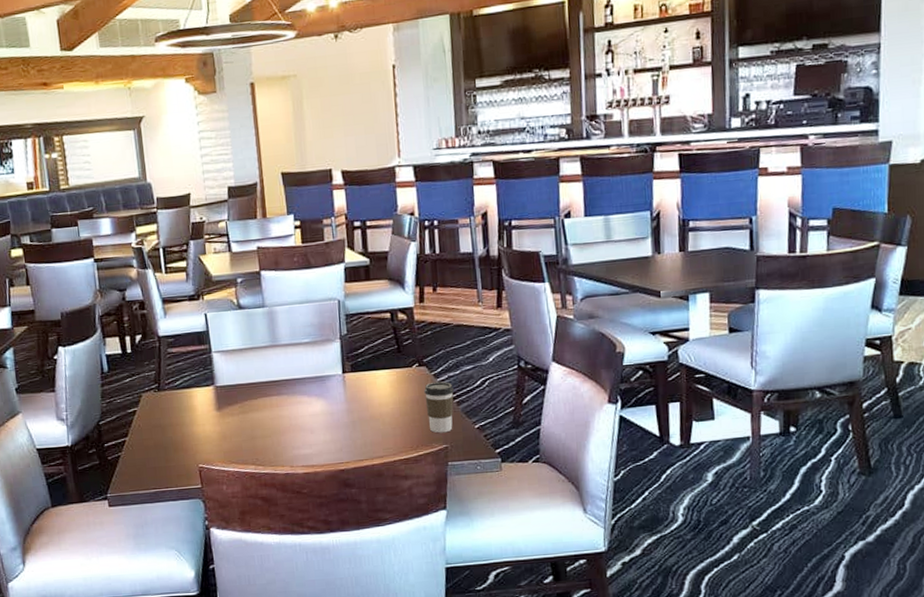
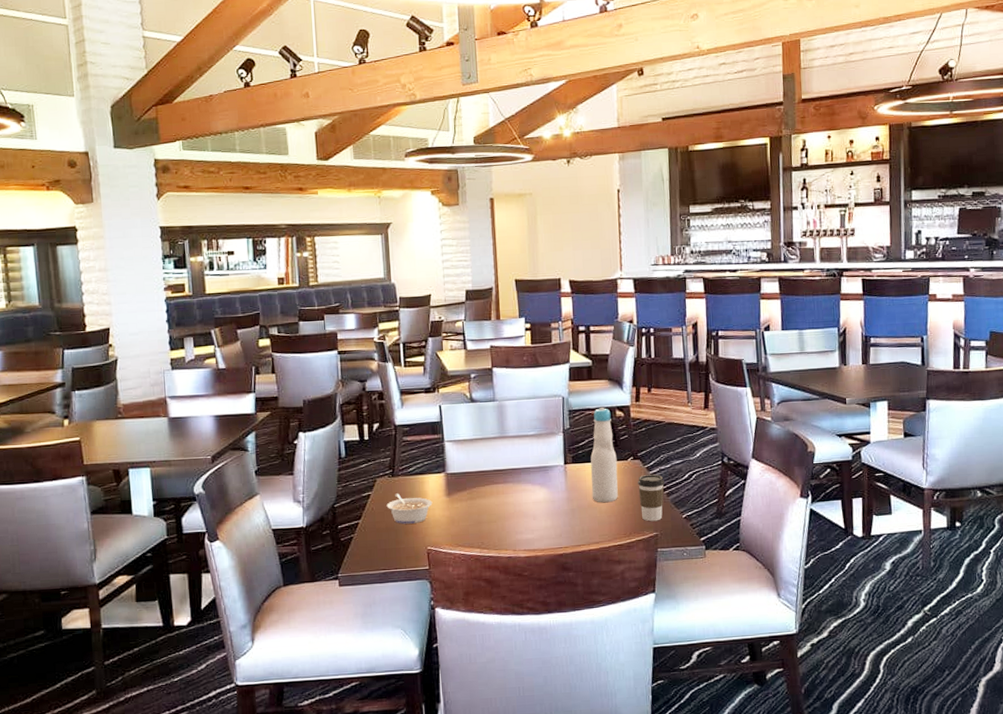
legume: none [153,408,202,441] -> present [386,493,433,524]
bottle: none [371,309,403,414] -> present [590,407,618,503]

